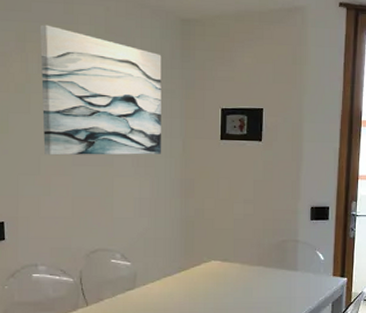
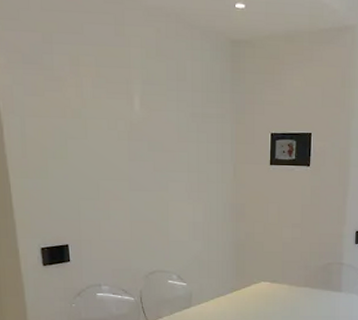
wall art: present [40,24,162,156] -> none [93,47,213,181]

